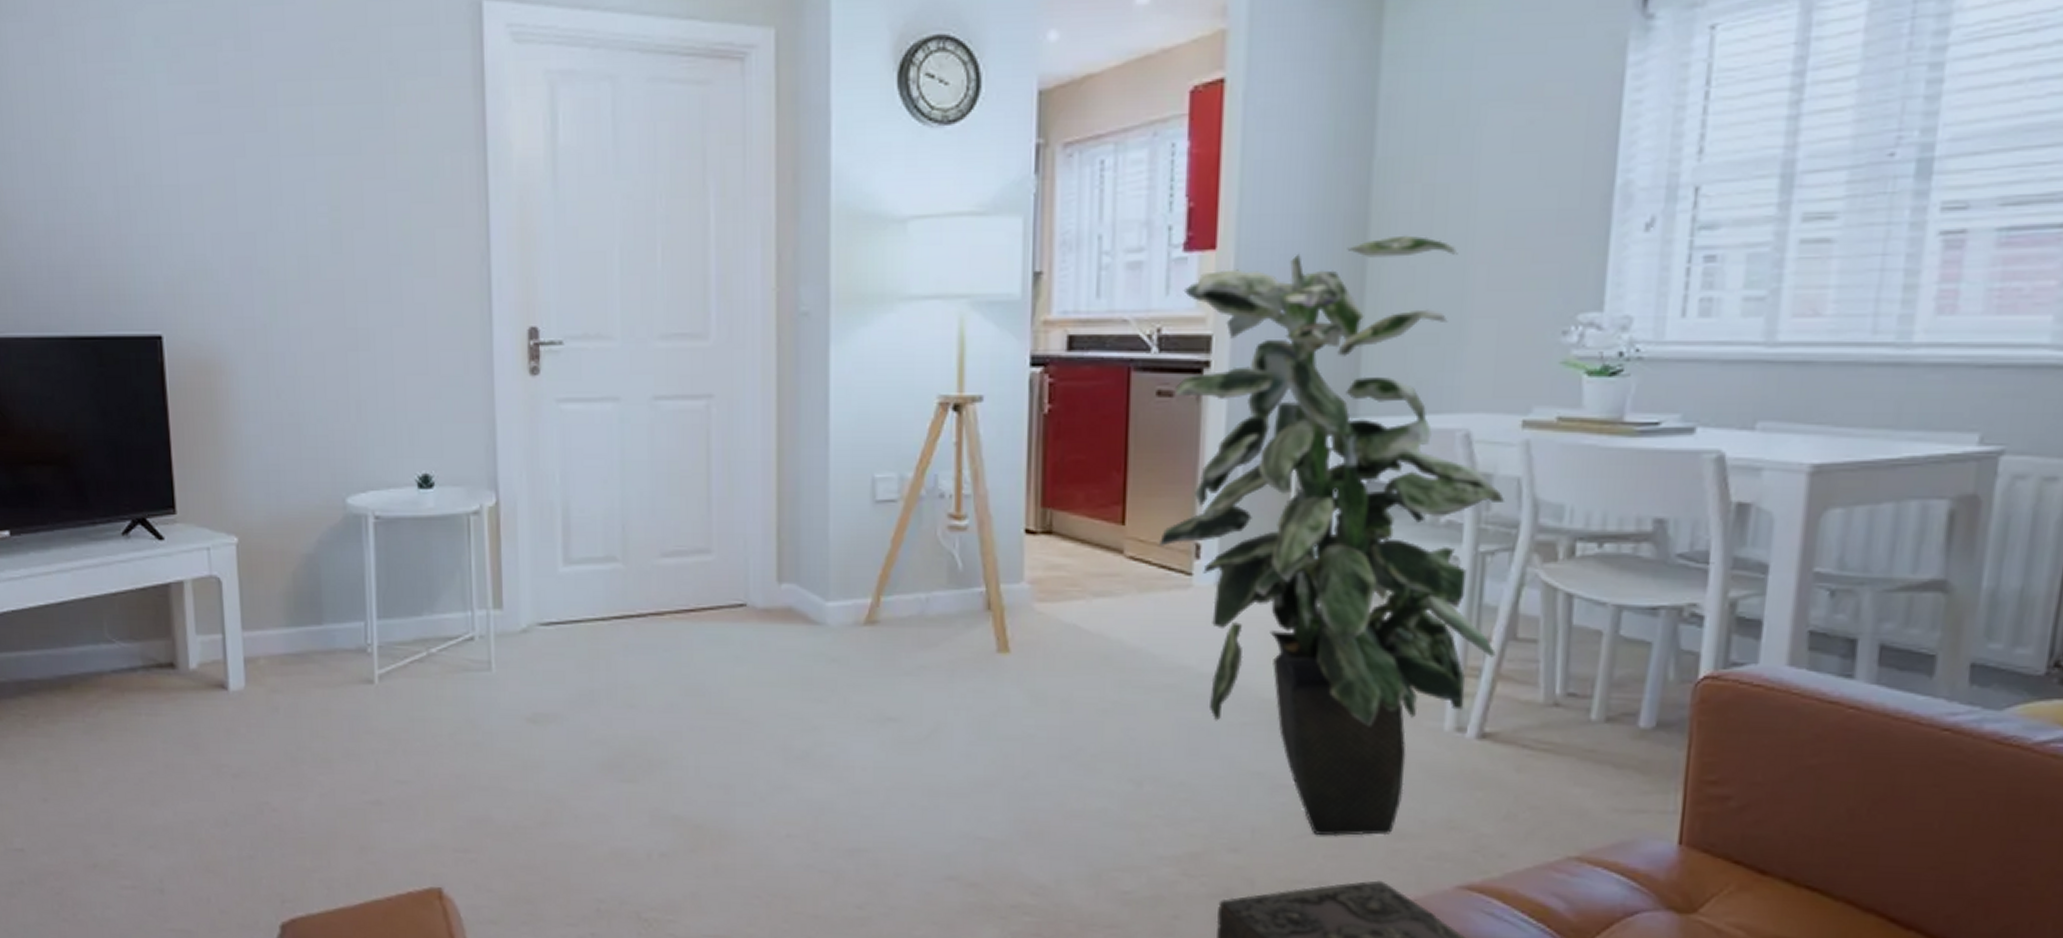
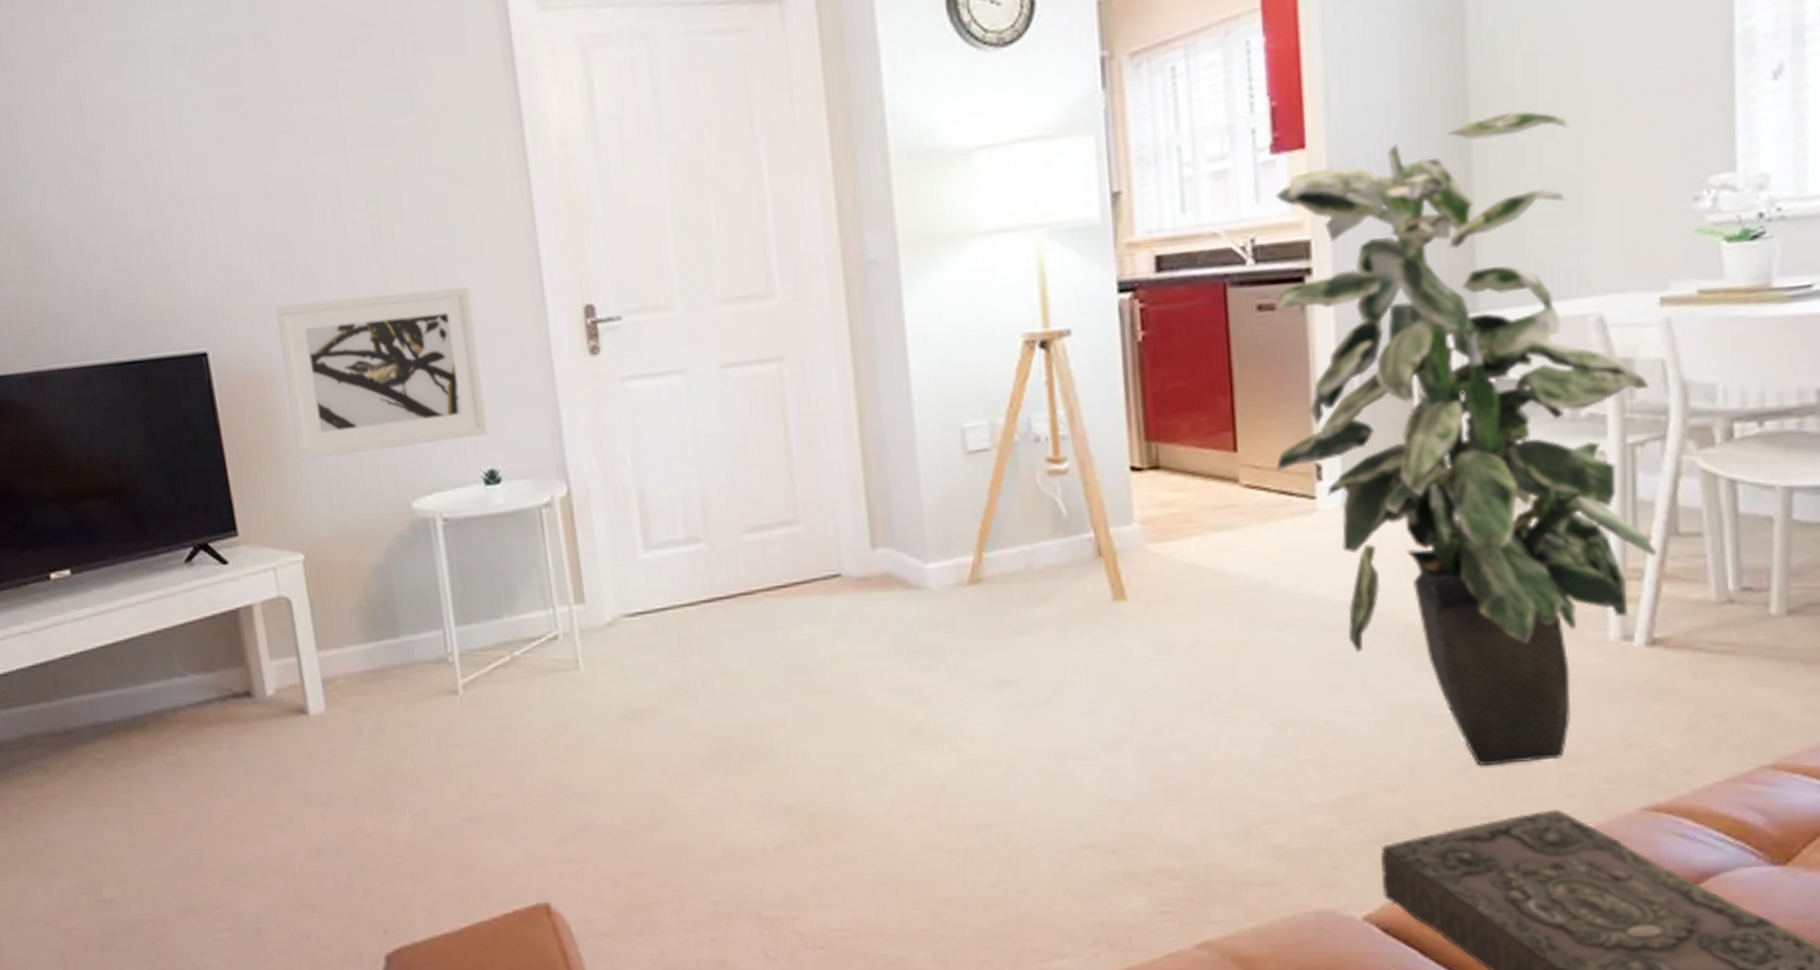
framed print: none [233,297,426,448] -> present [276,286,488,460]

